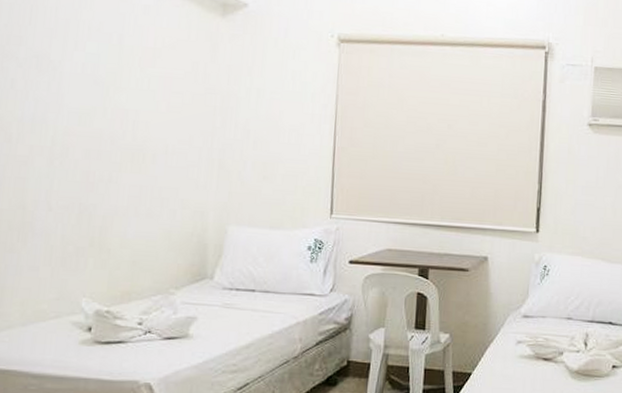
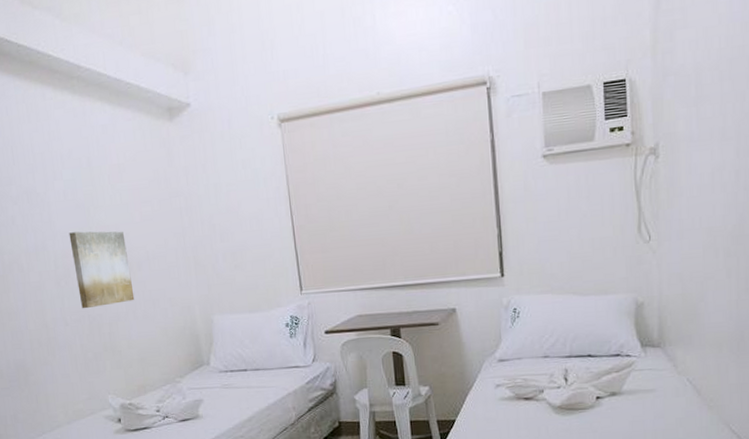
wall art: none [73,109,145,196] -> present [69,231,135,309]

